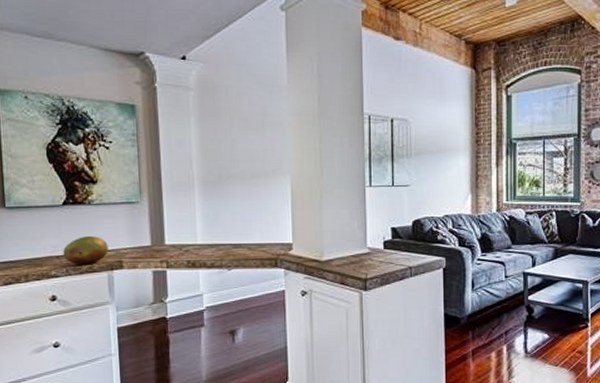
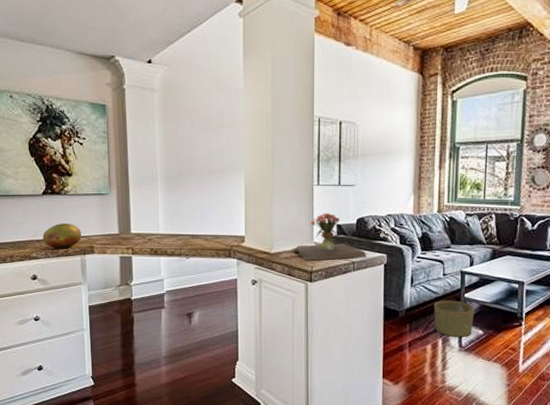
flower arrangement: none [344,215,425,268] -> present [292,212,368,261]
basket: none [496,303,539,343] -> present [433,300,475,337]

